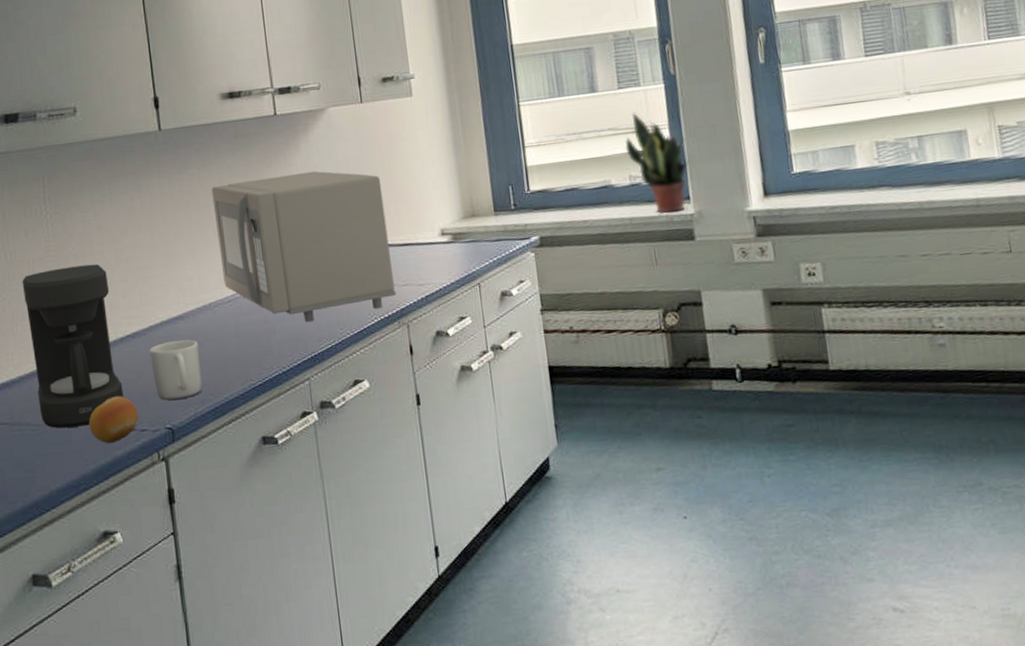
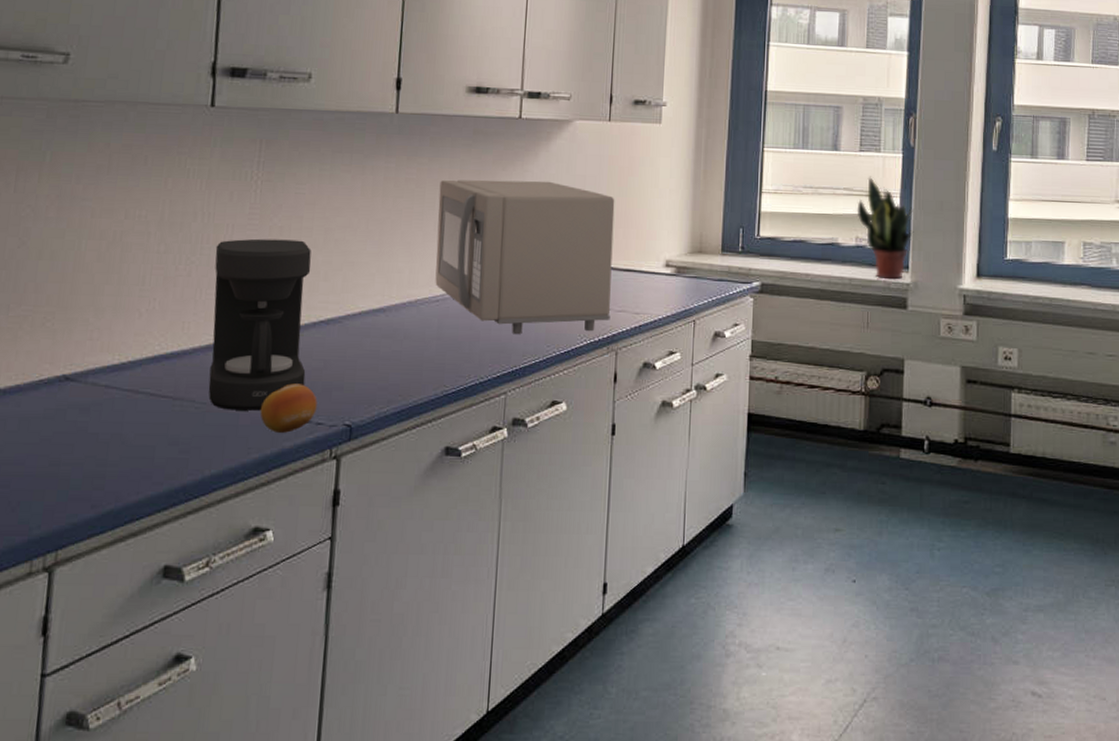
mug: present [150,339,203,400] -> none [341,334,396,396]

